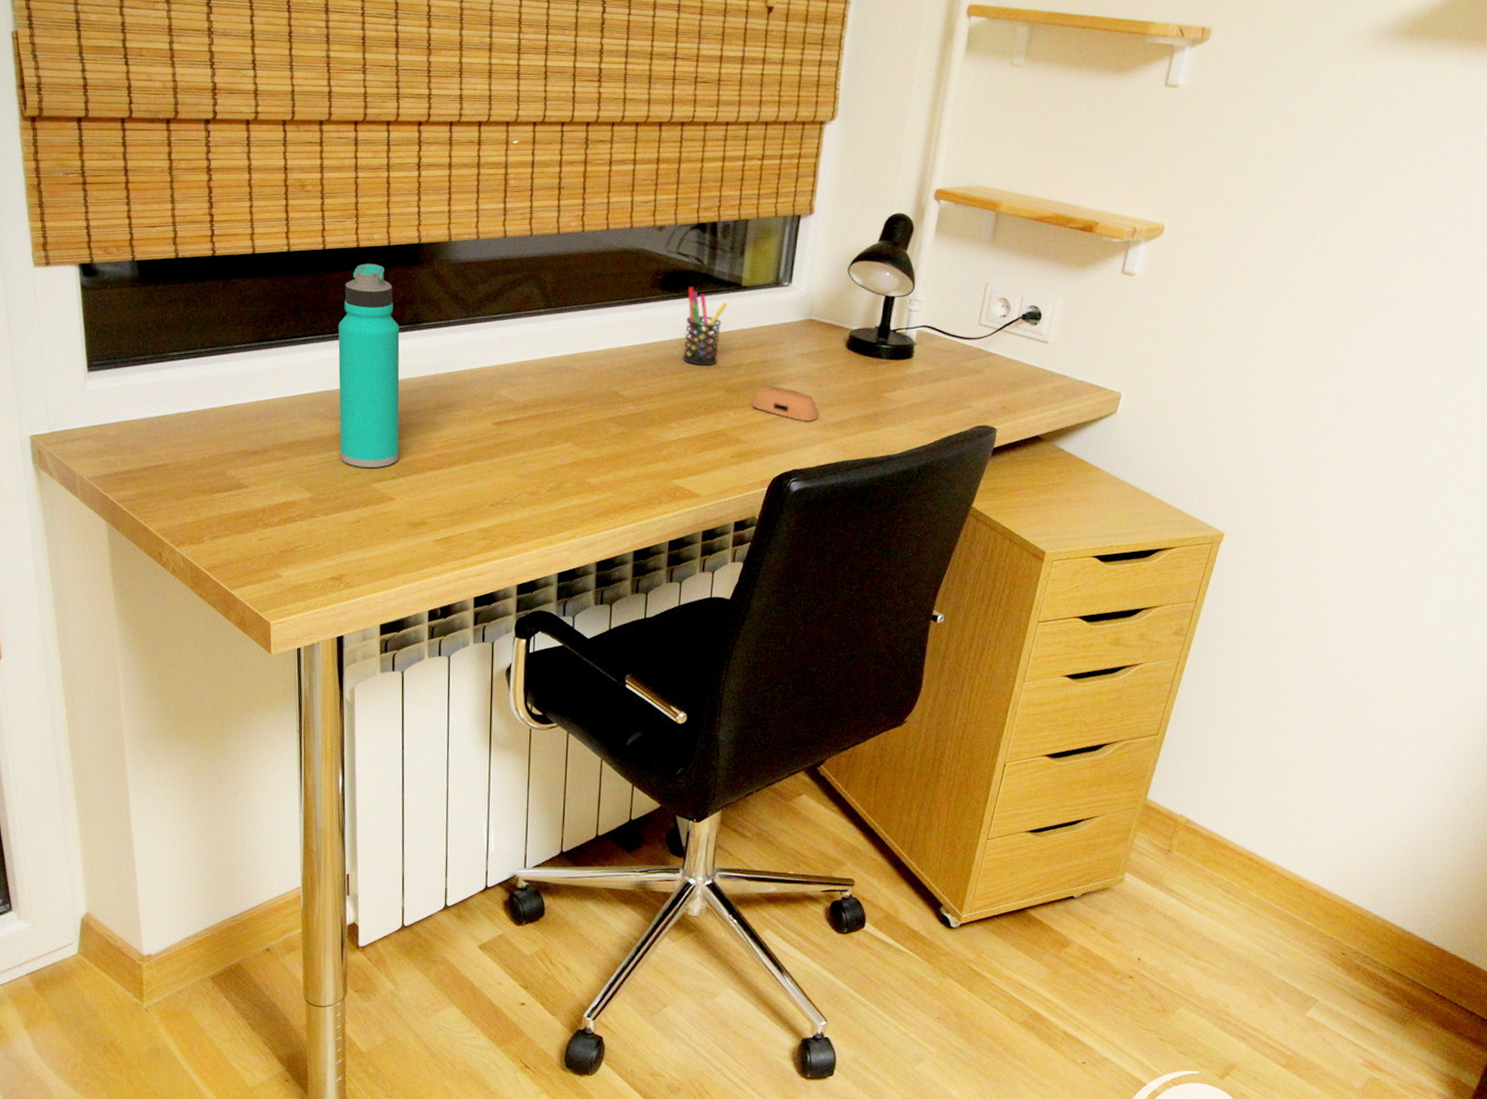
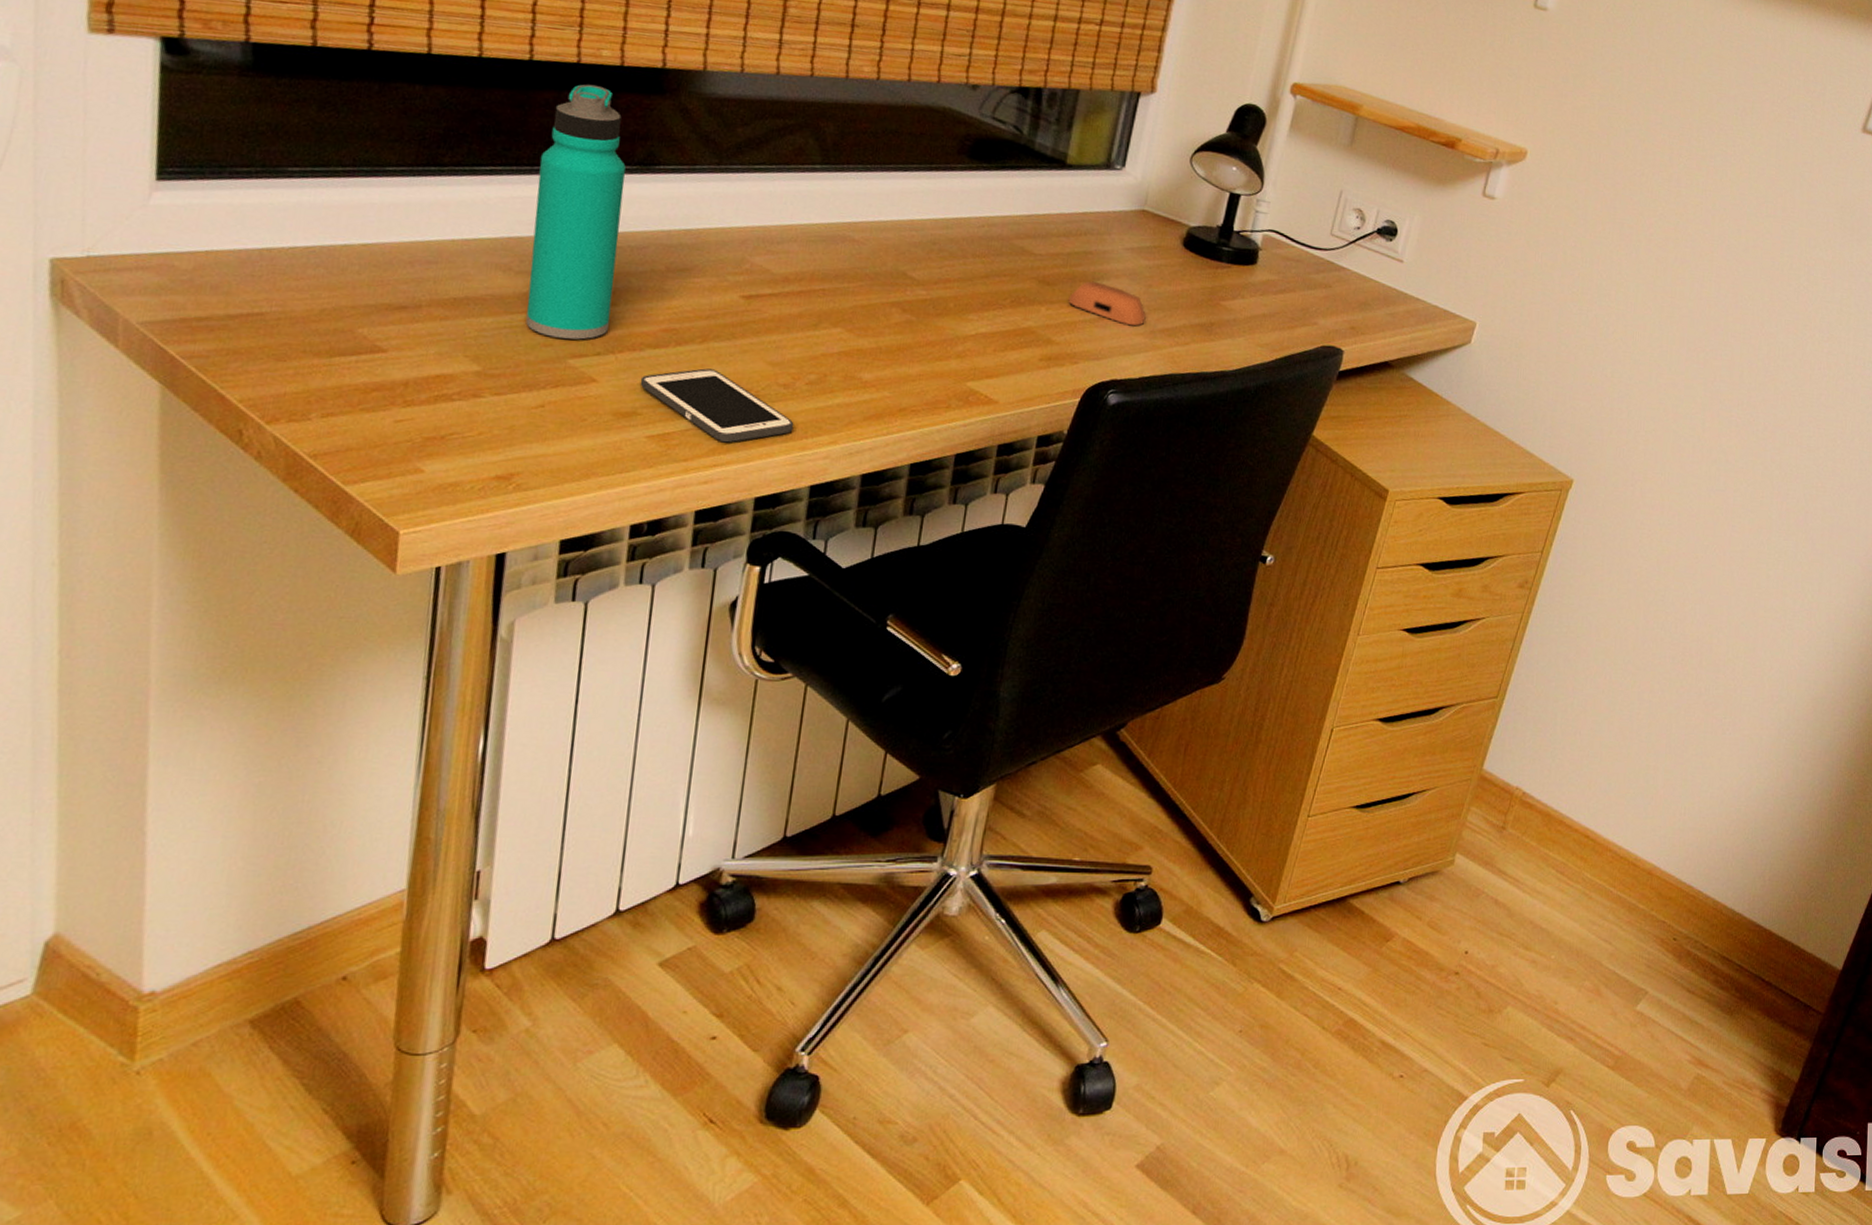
cell phone: none [425,483,541,542] -> present [640,368,794,443]
pen holder: present [682,287,728,366] -> none [988,158,1049,252]

